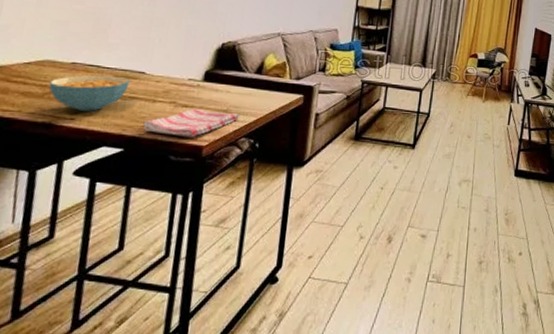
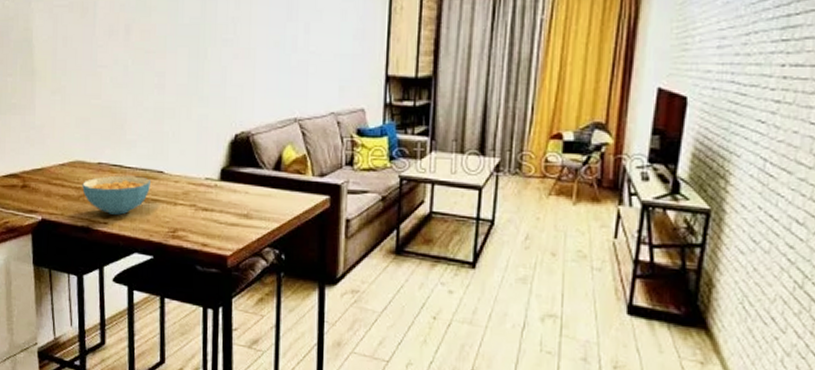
dish towel: present [143,109,241,137] -> none [168,213,262,245]

